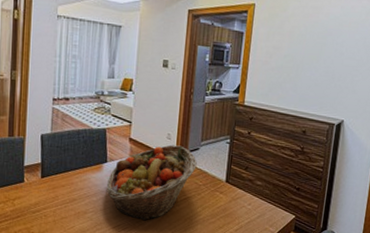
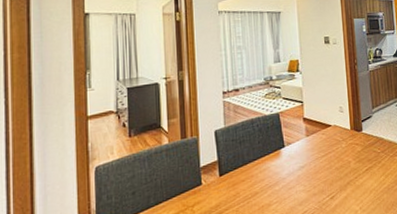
fruit basket: present [106,145,197,221] -> none [287,116,372,202]

